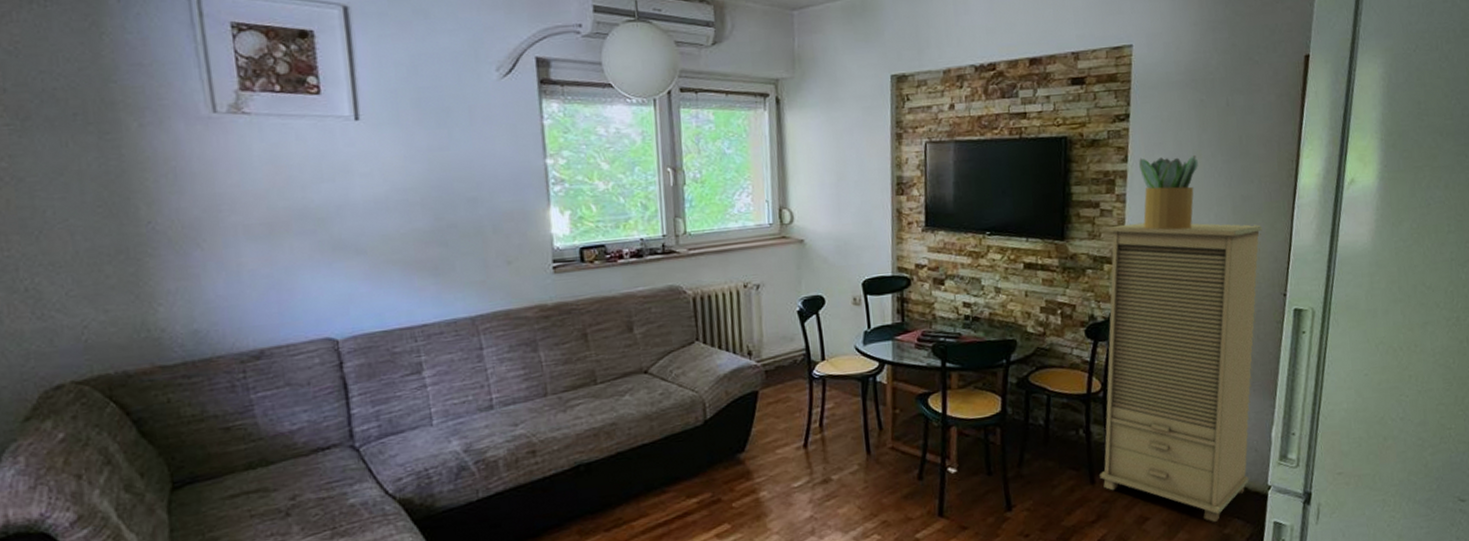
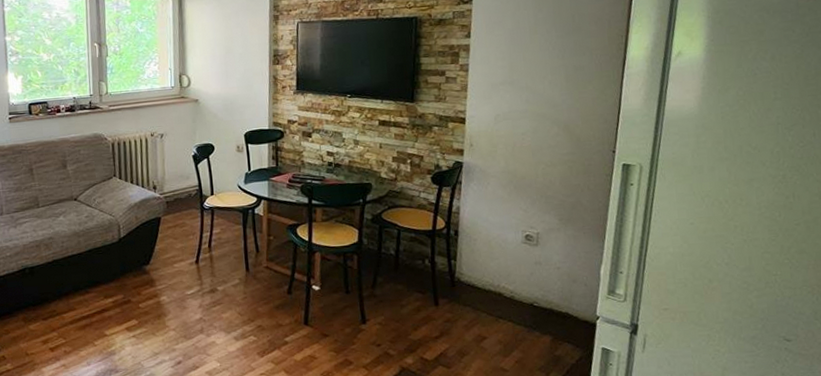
cabinet: present [1100,222,1263,523] -> none [443,88,594,345]
potted plant: present [1138,155,1198,230] -> none [480,32,534,95]

